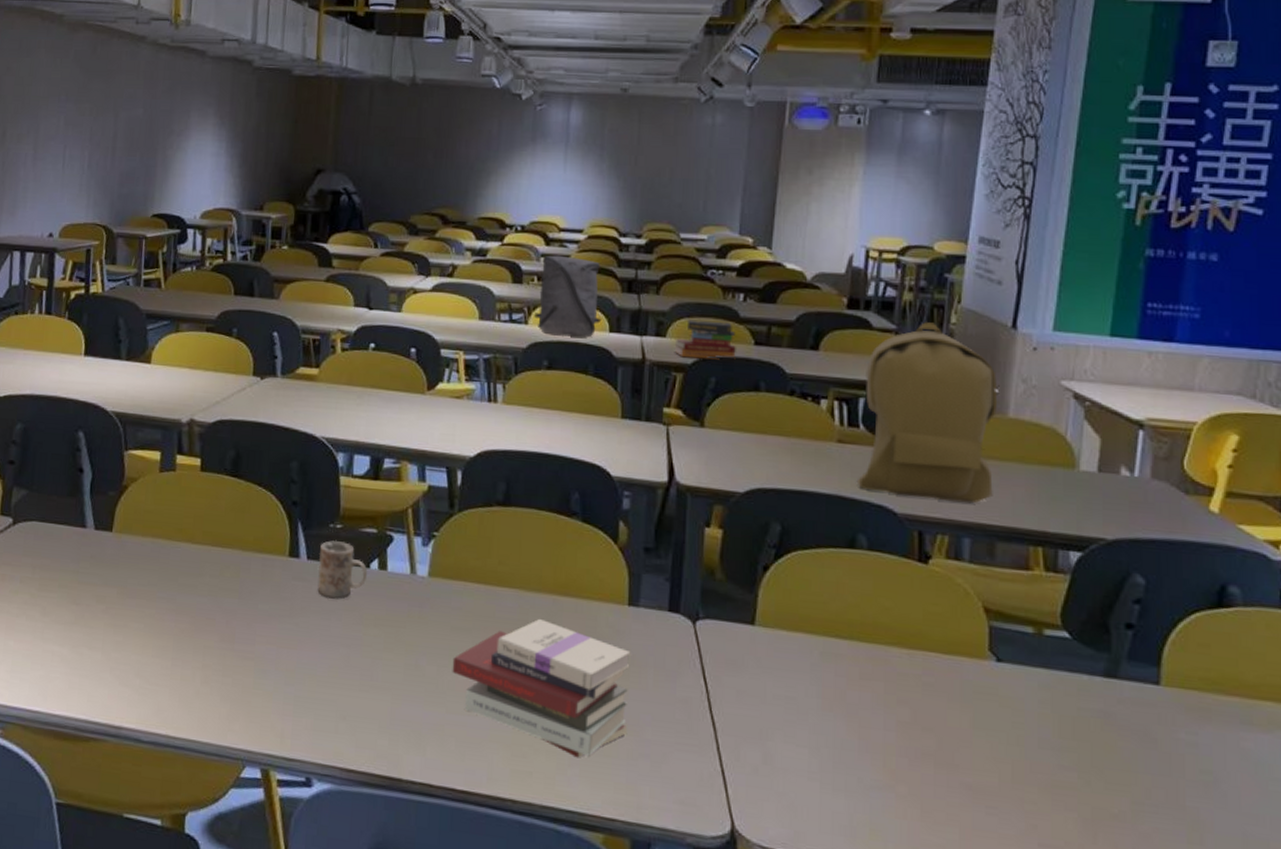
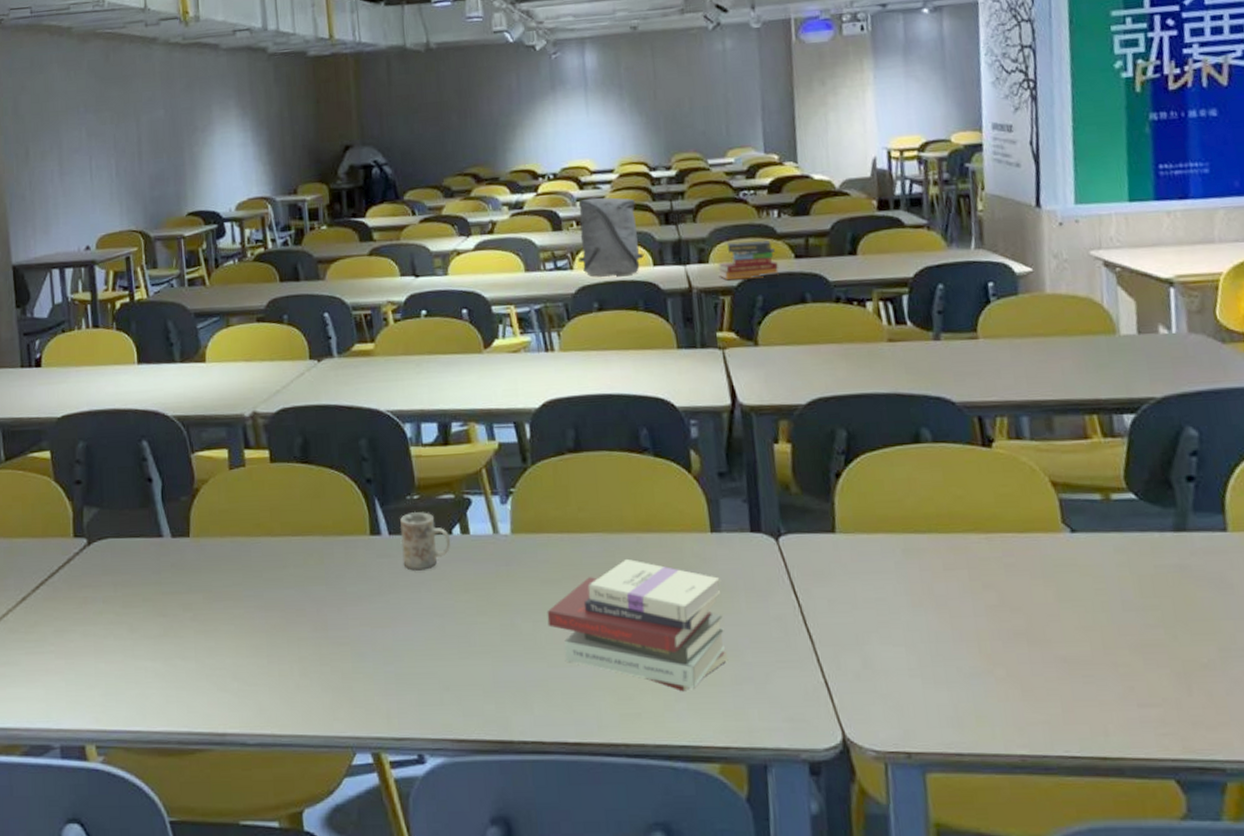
backpack: present [856,322,997,504] -> none [904,212,1043,385]

